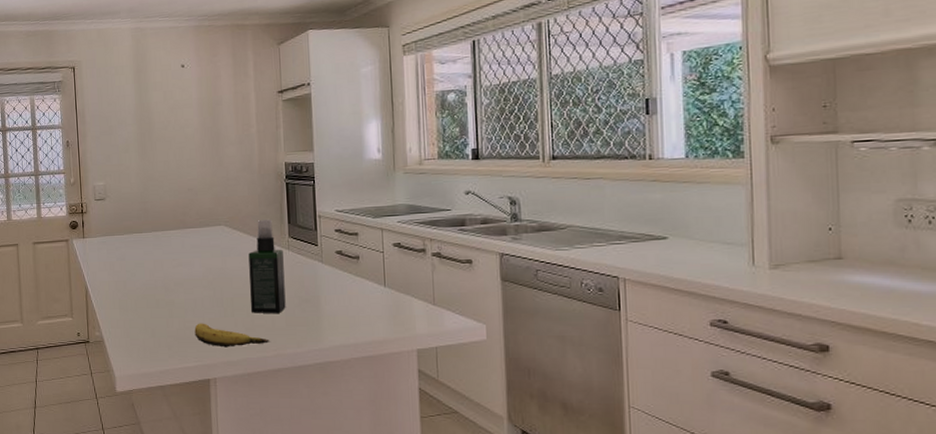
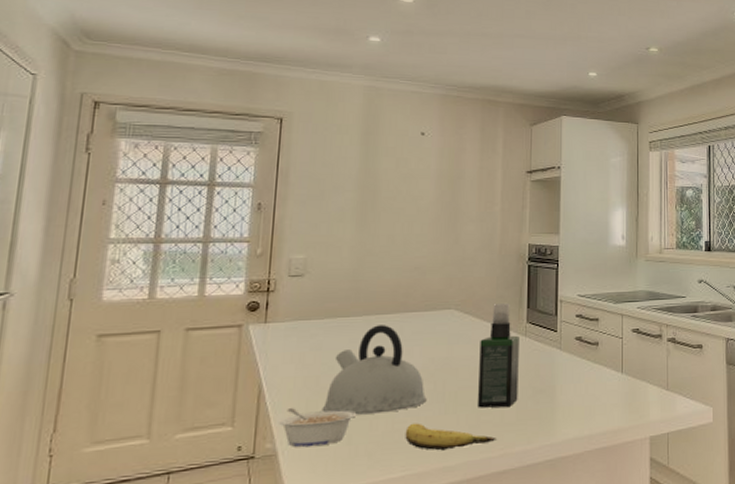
legume: none [101,306,156,337] -> present [277,408,357,448]
kettle: none [130,239,209,314] -> present [321,325,427,415]

